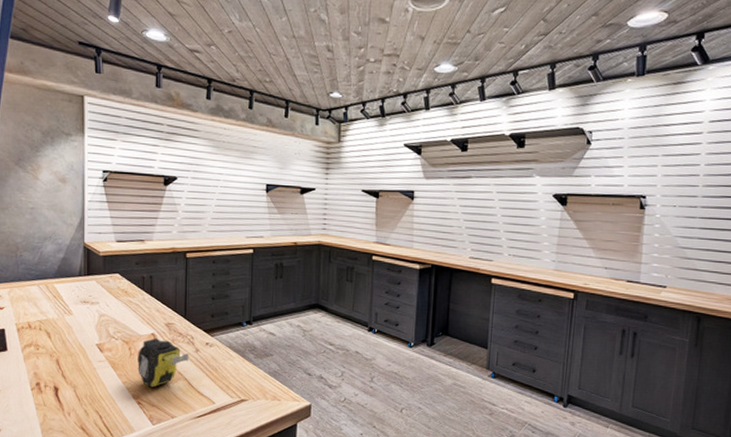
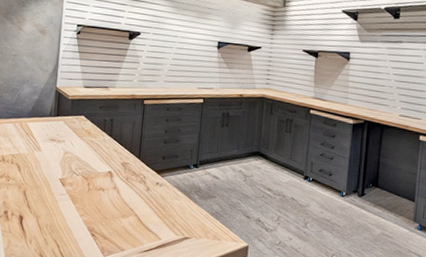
tape measure: present [137,338,189,388] -> none [94,176,141,222]

